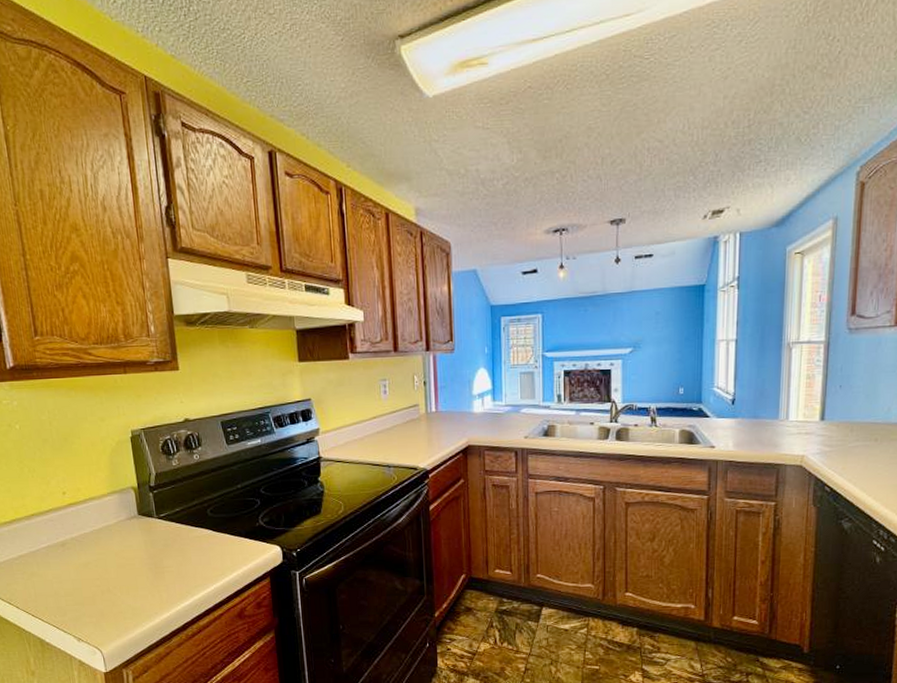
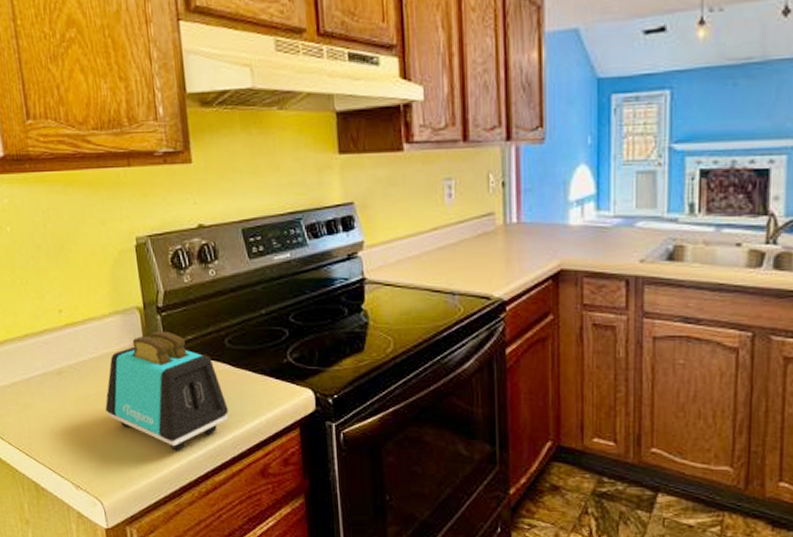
toaster: none [104,505,211,603] -> present [105,331,228,451]

